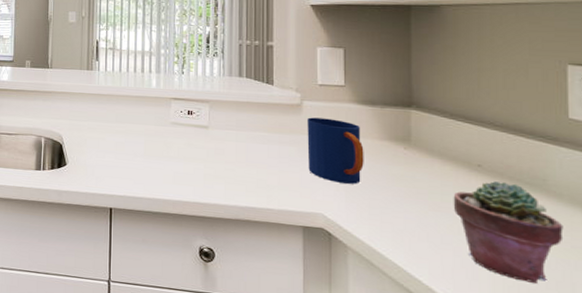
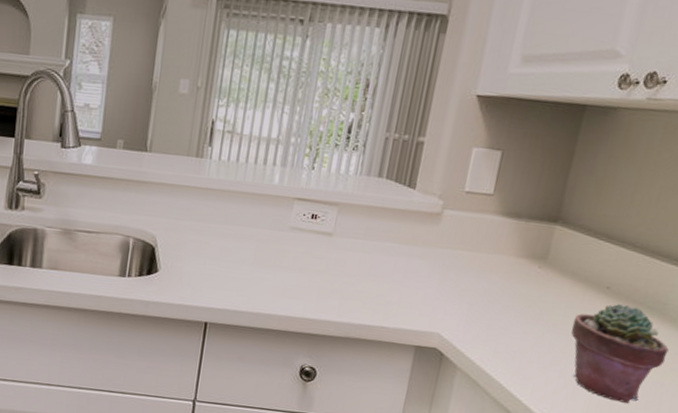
mug: present [307,117,364,184] -> none [434,228,499,303]

